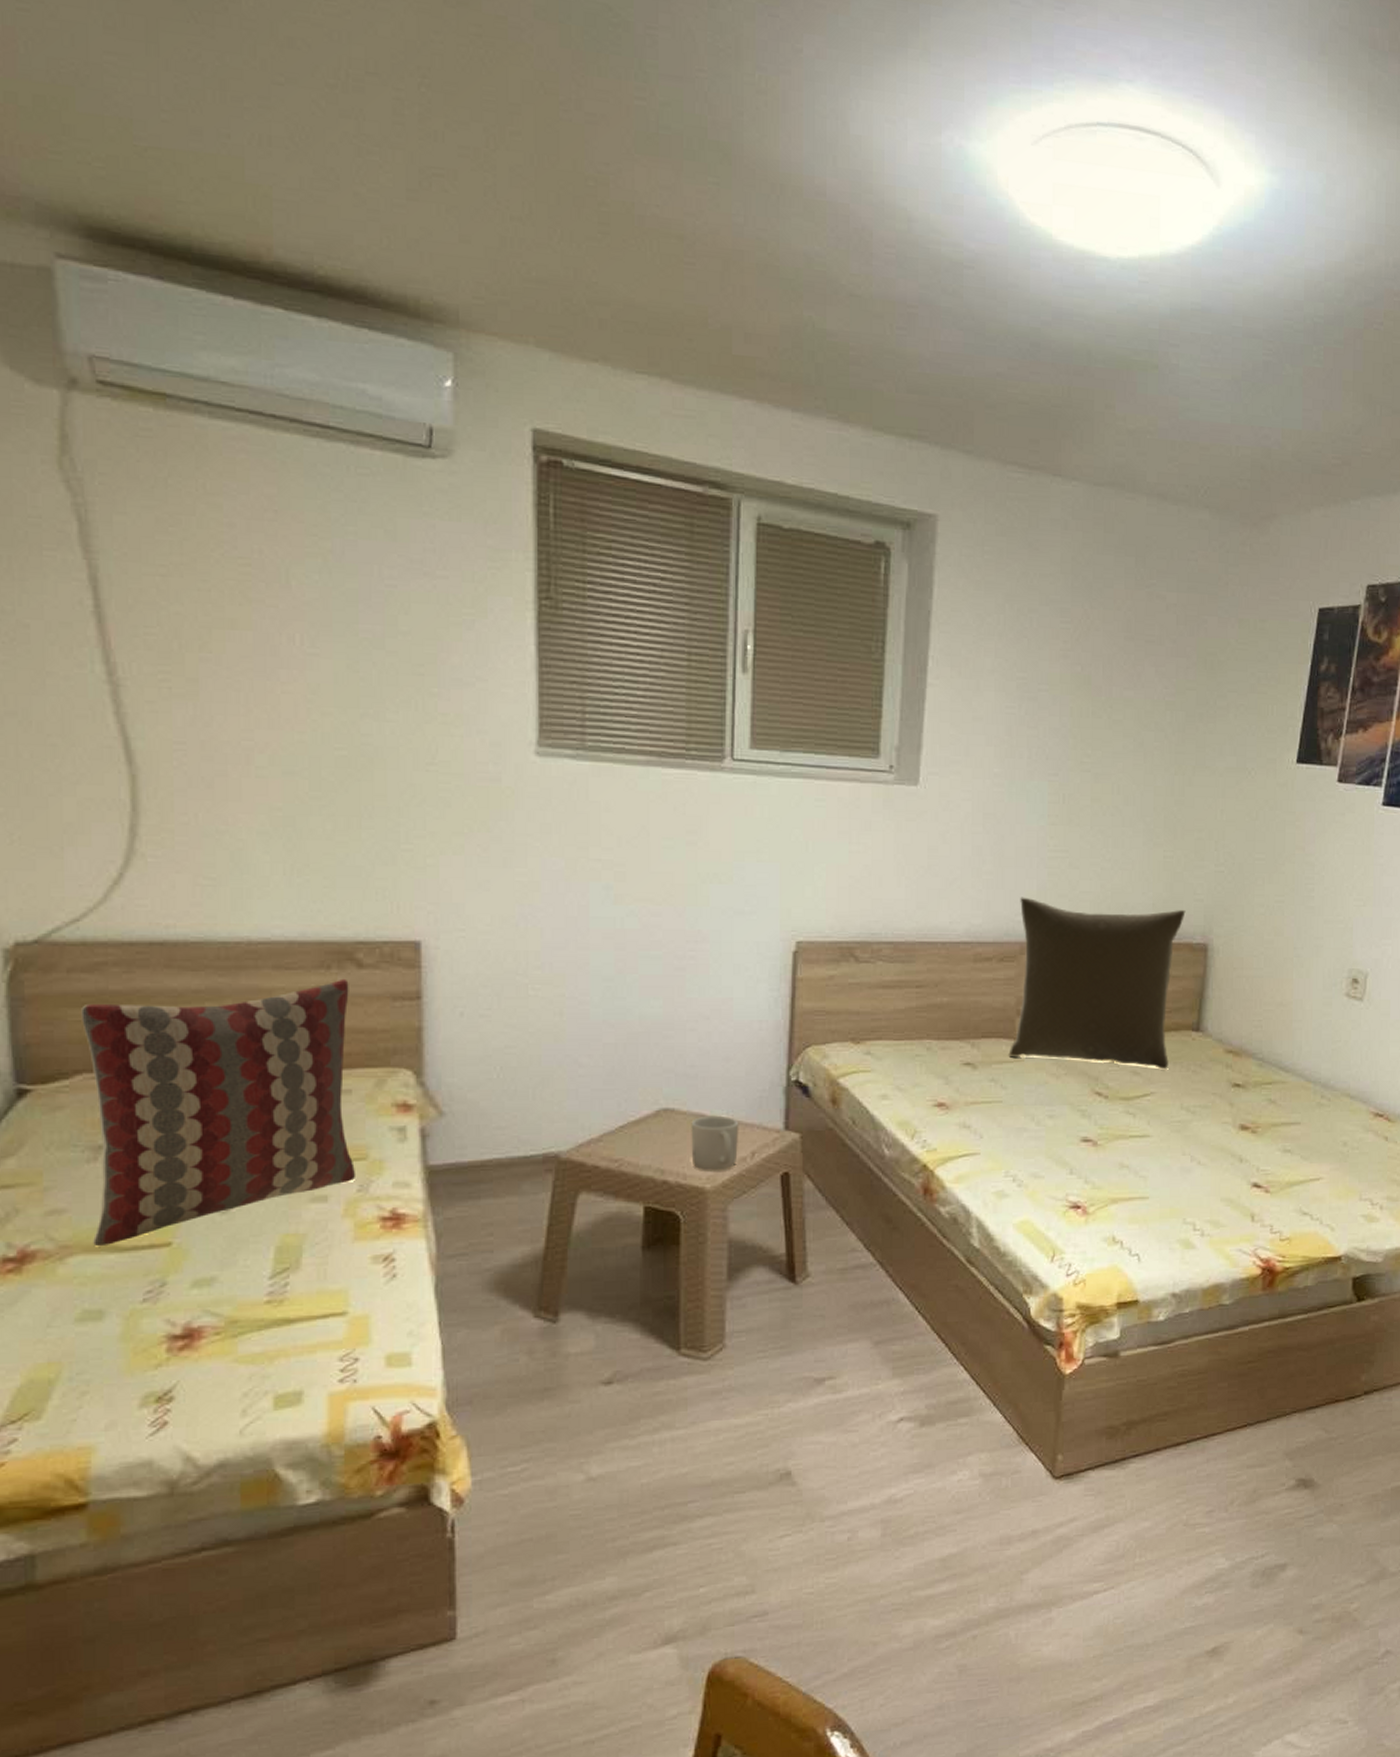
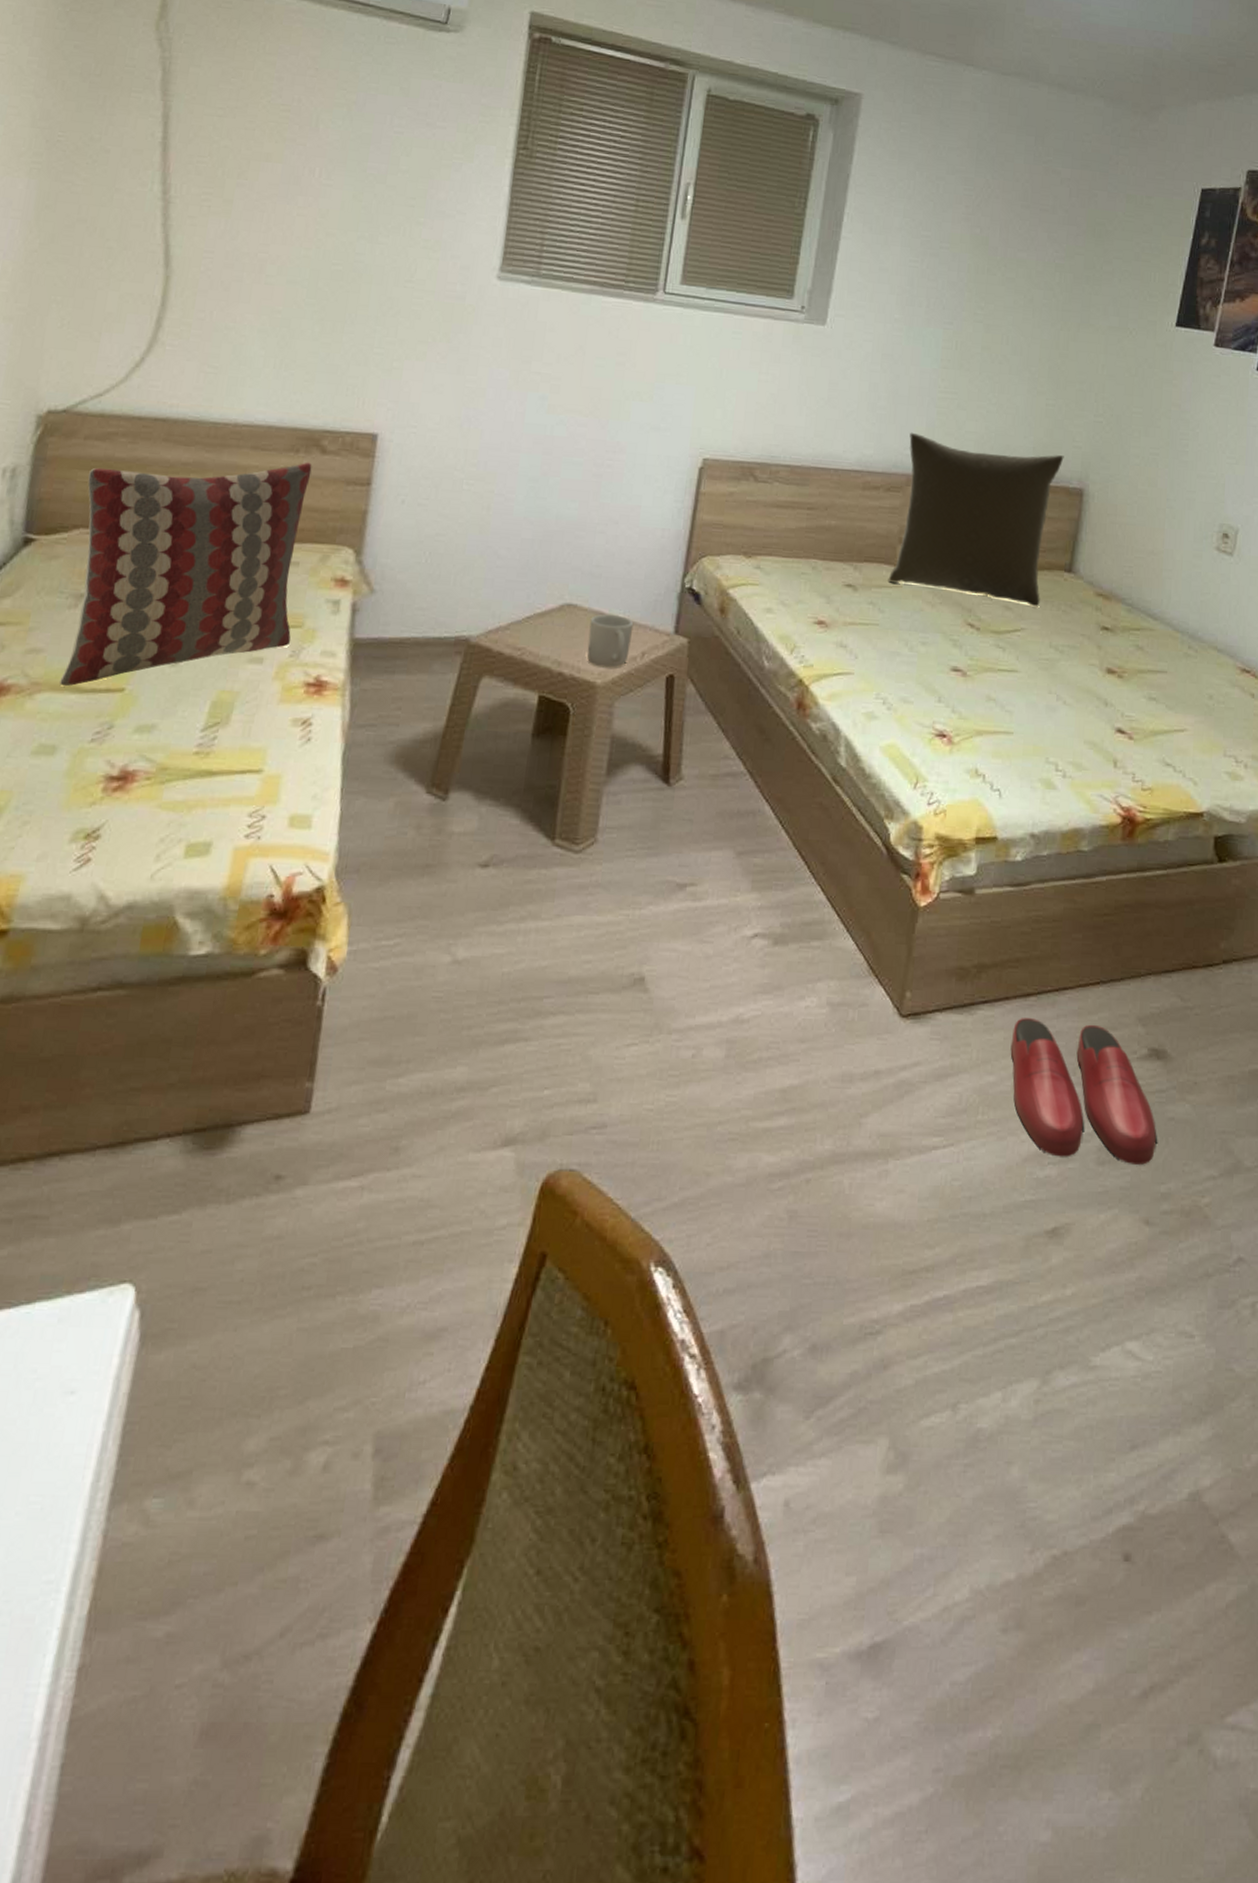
slippers: none [1163,1464,1306,1586] -> present [1010,1018,1156,1165]

